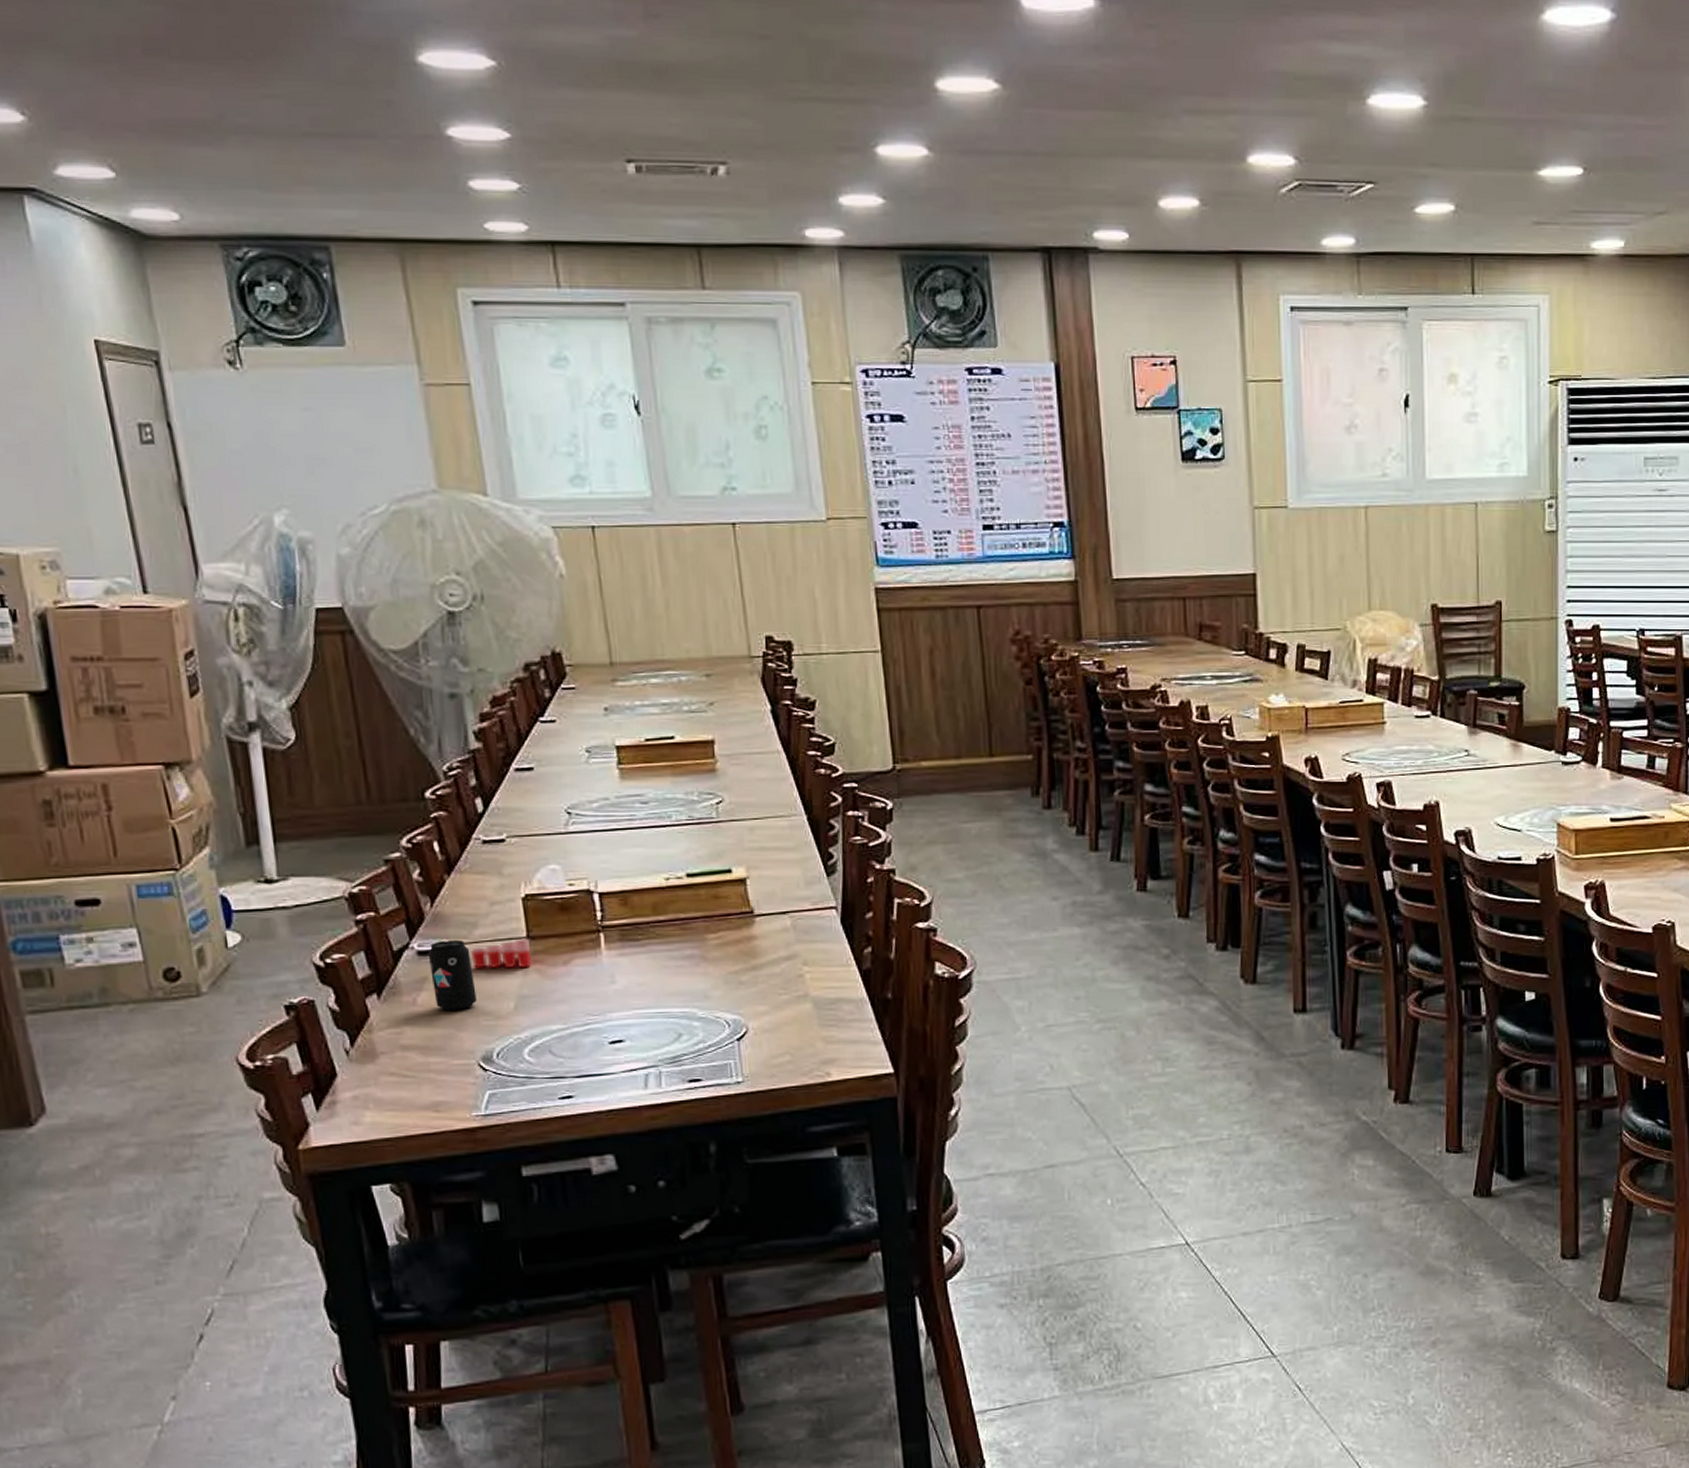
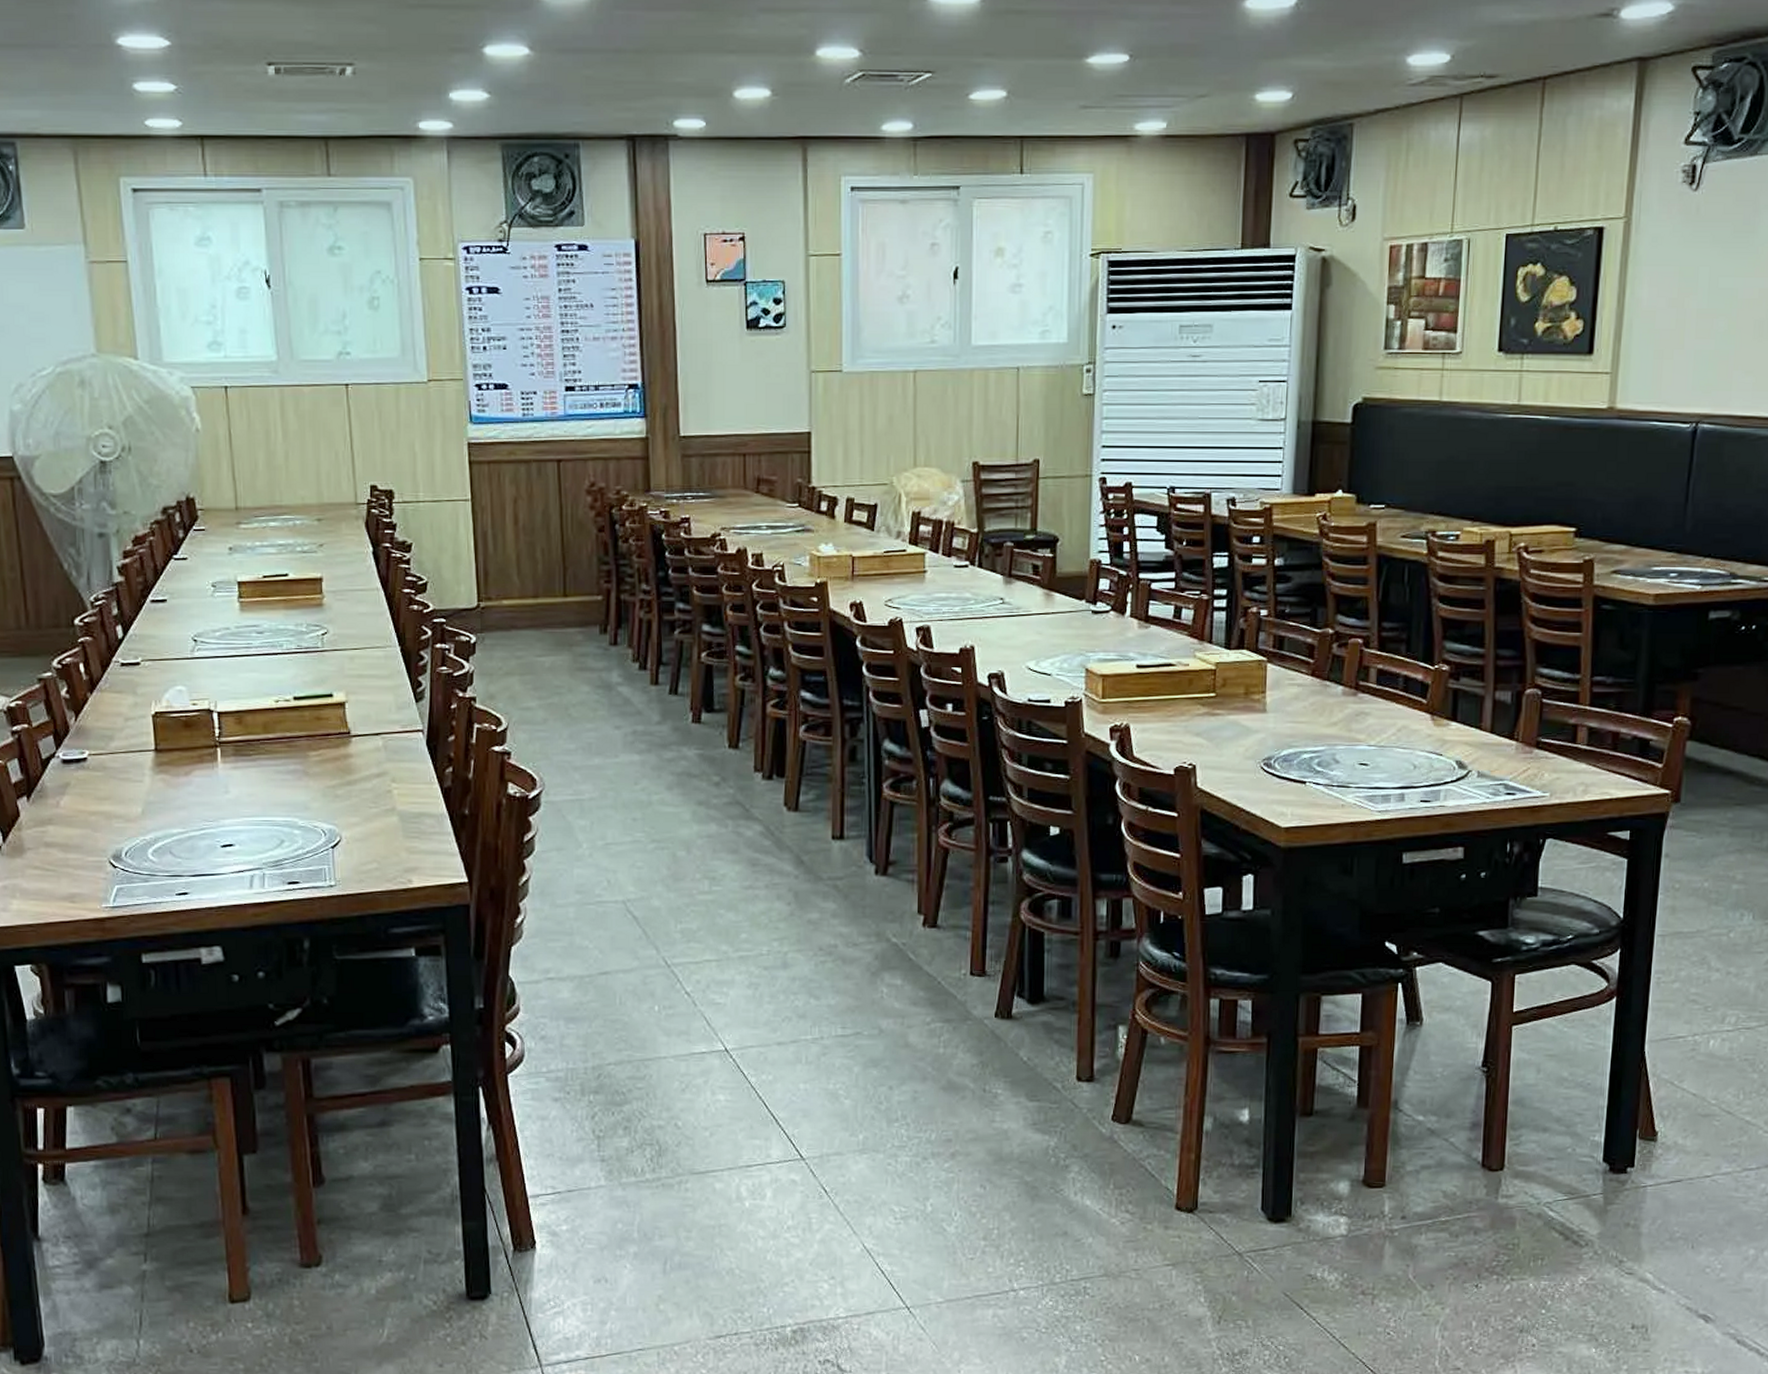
beverage can: present [428,939,477,1010] -> none [71,750,110,813]
cup: present [470,938,531,969] -> none [106,751,158,778]

